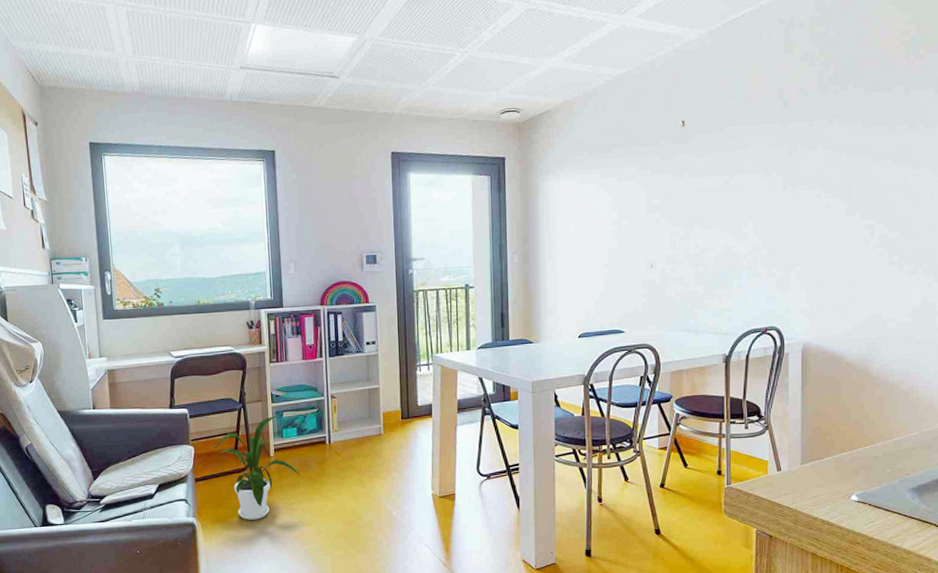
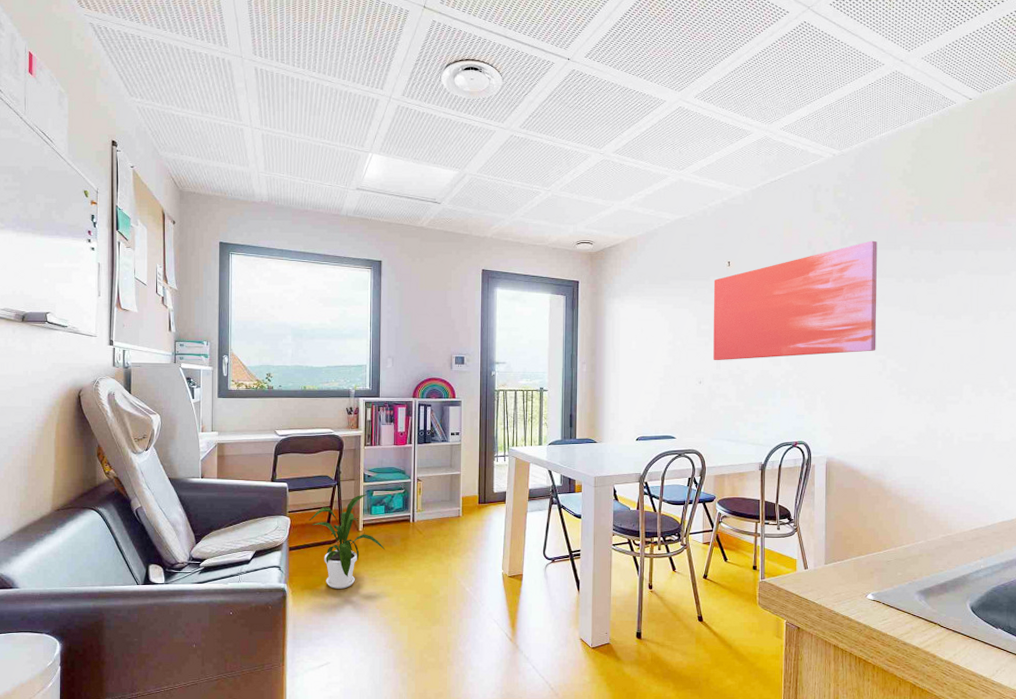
wall art: none [665,82,864,240] -> present [713,240,877,361]

